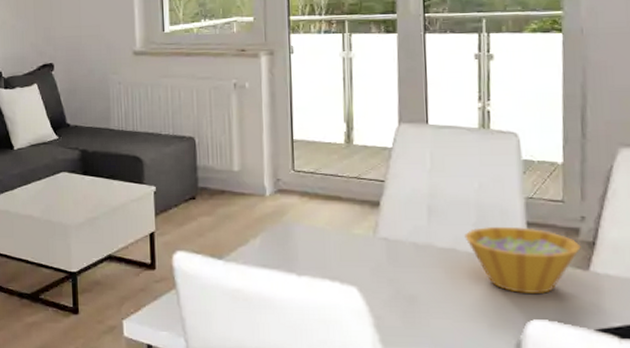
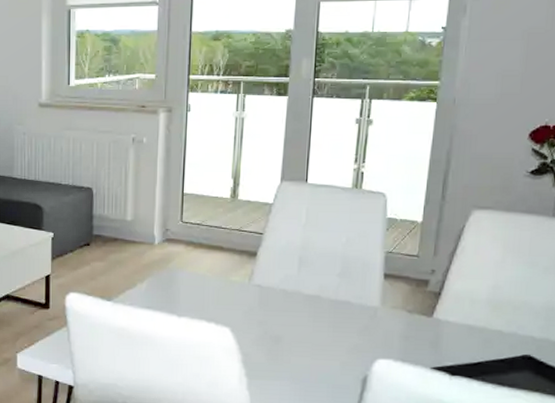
bowl: present [464,227,581,293] -> none [329,277,428,336]

